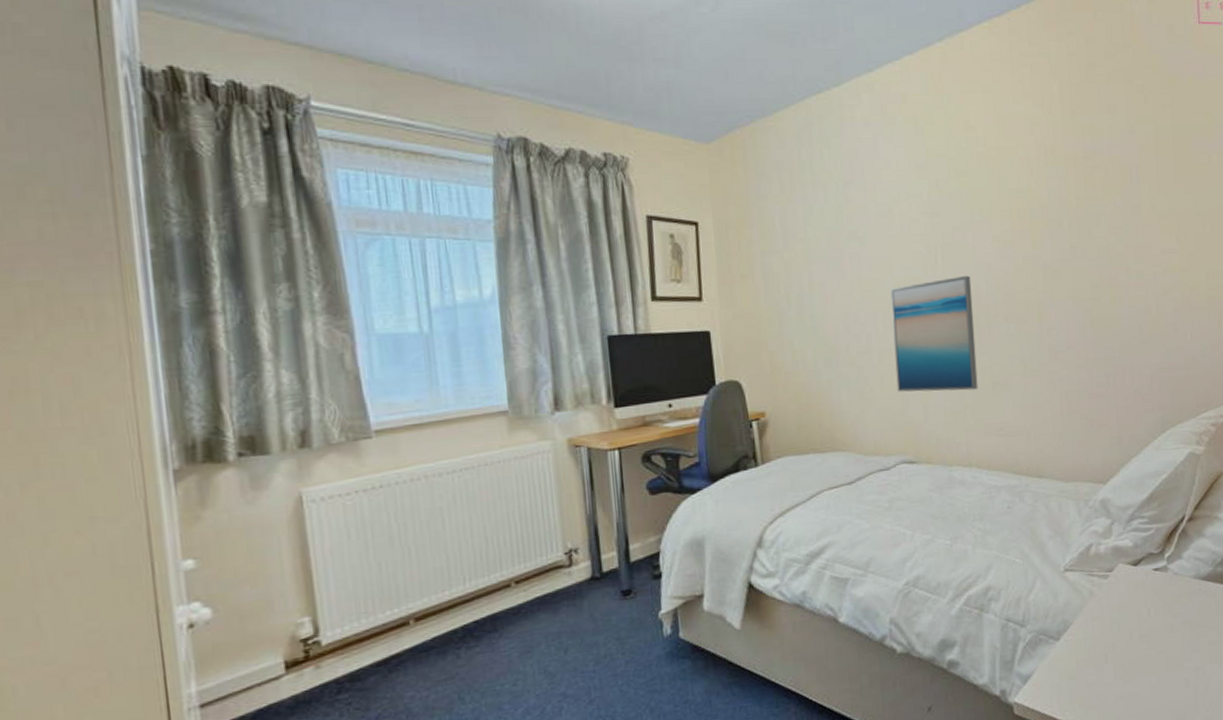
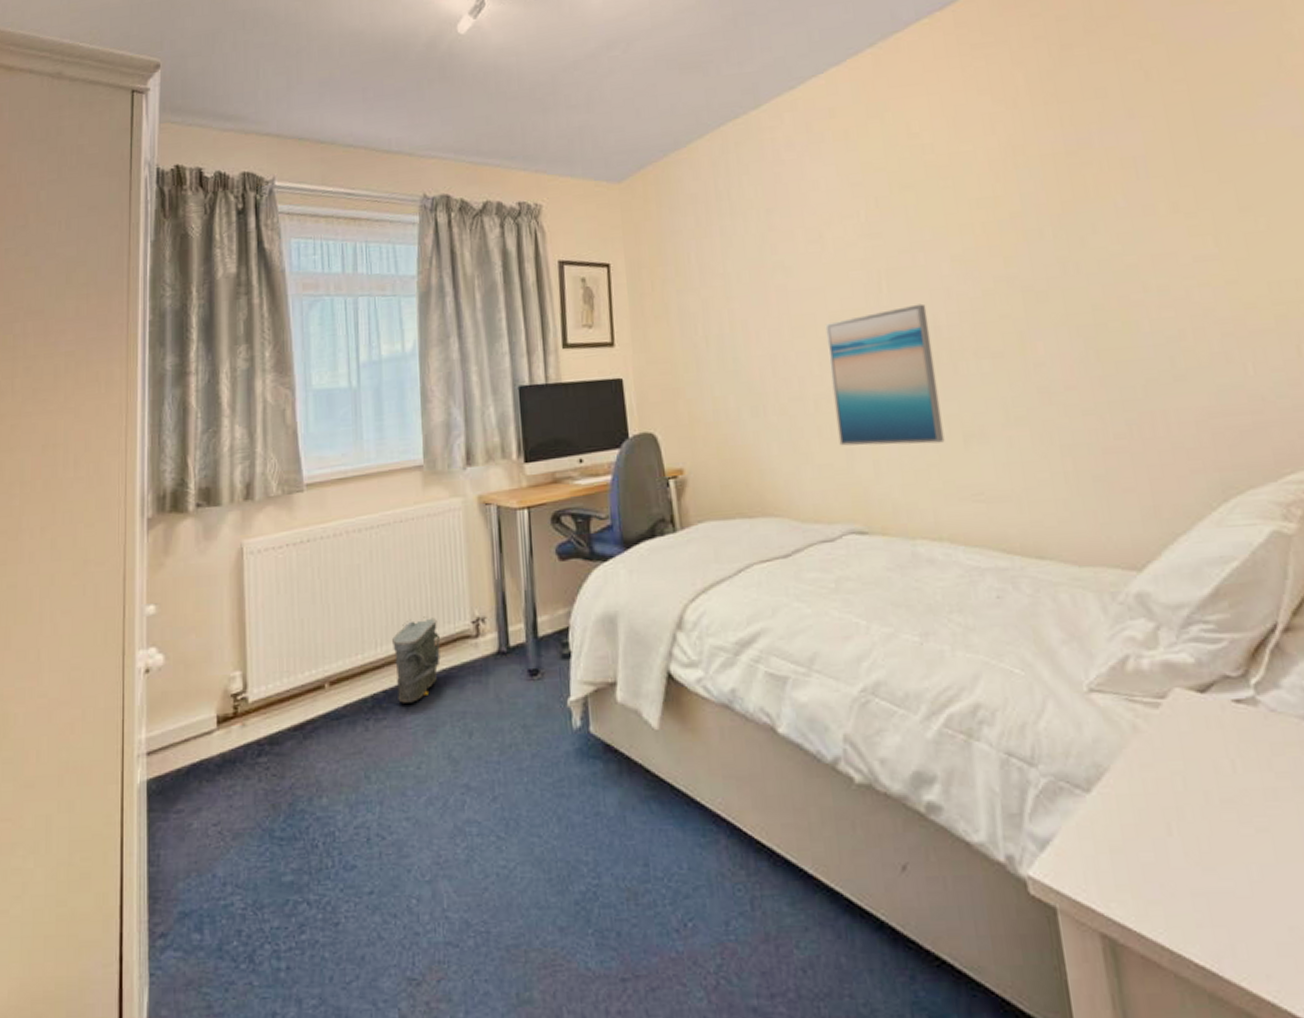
bag: none [482,551,534,631] -> present [392,616,441,703]

